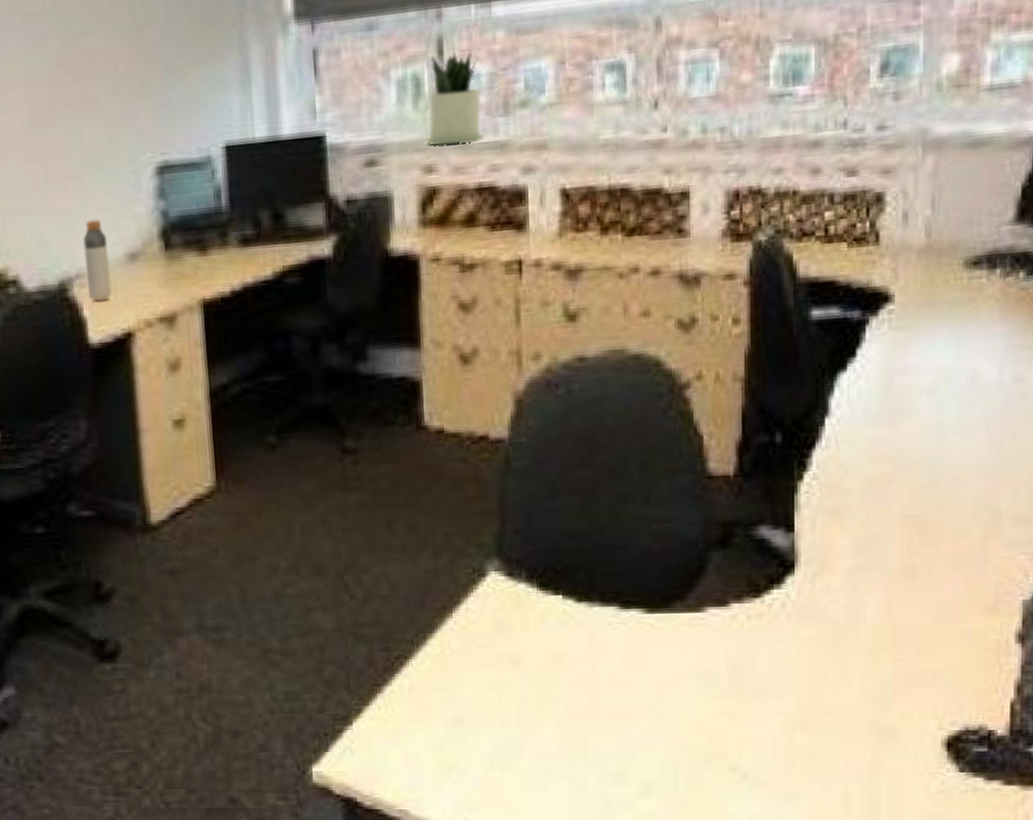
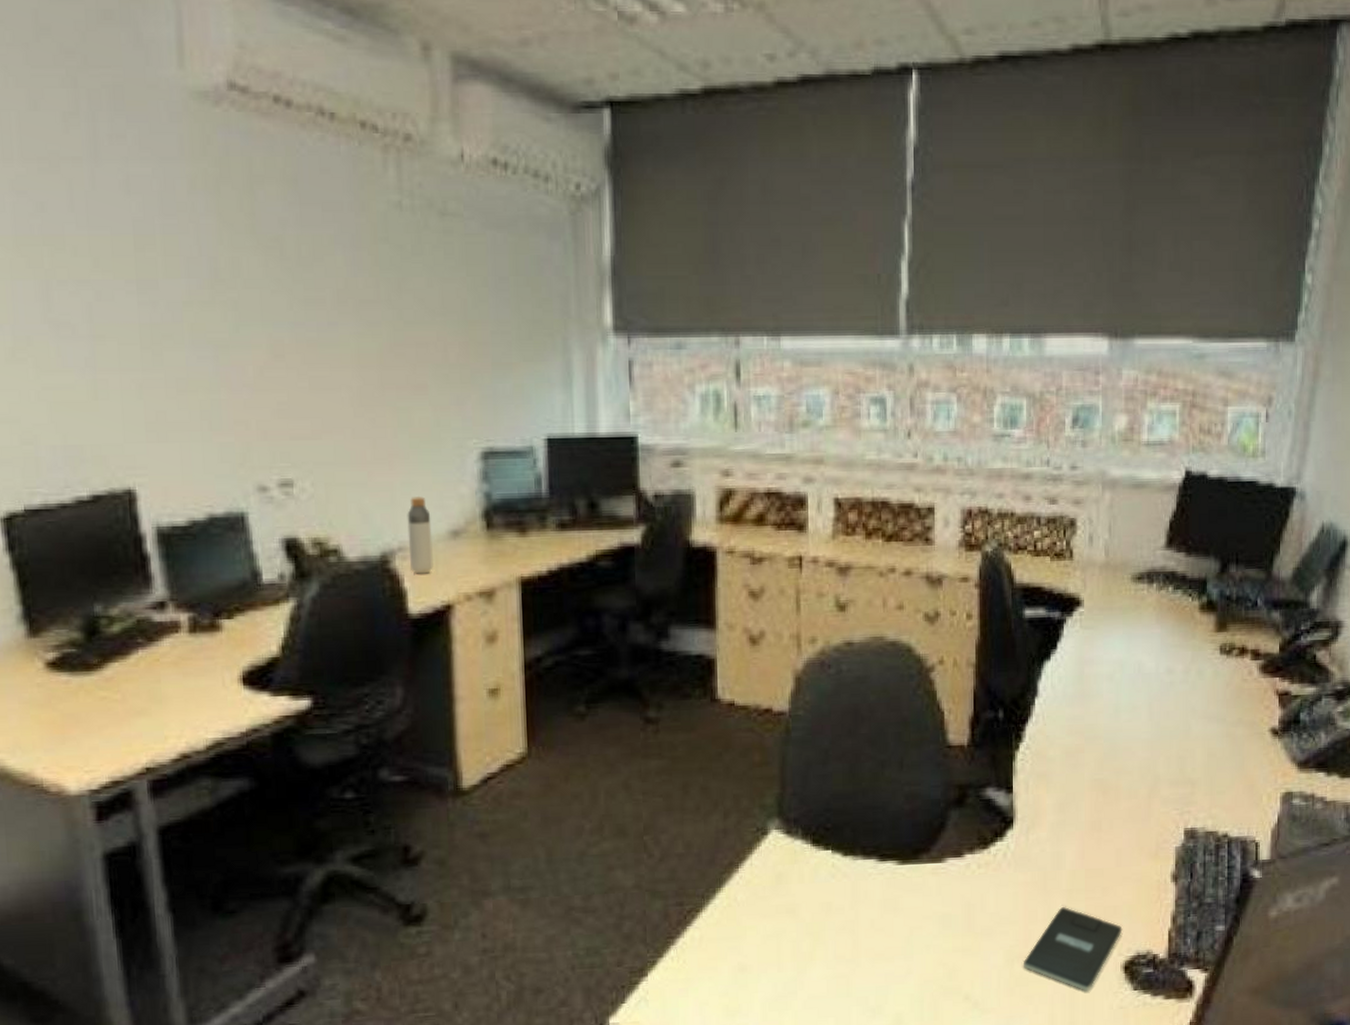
planter: present [424,51,486,146] -> none [723,376,774,454]
calculator: none [807,667,945,769] -> present [1023,906,1123,991]

